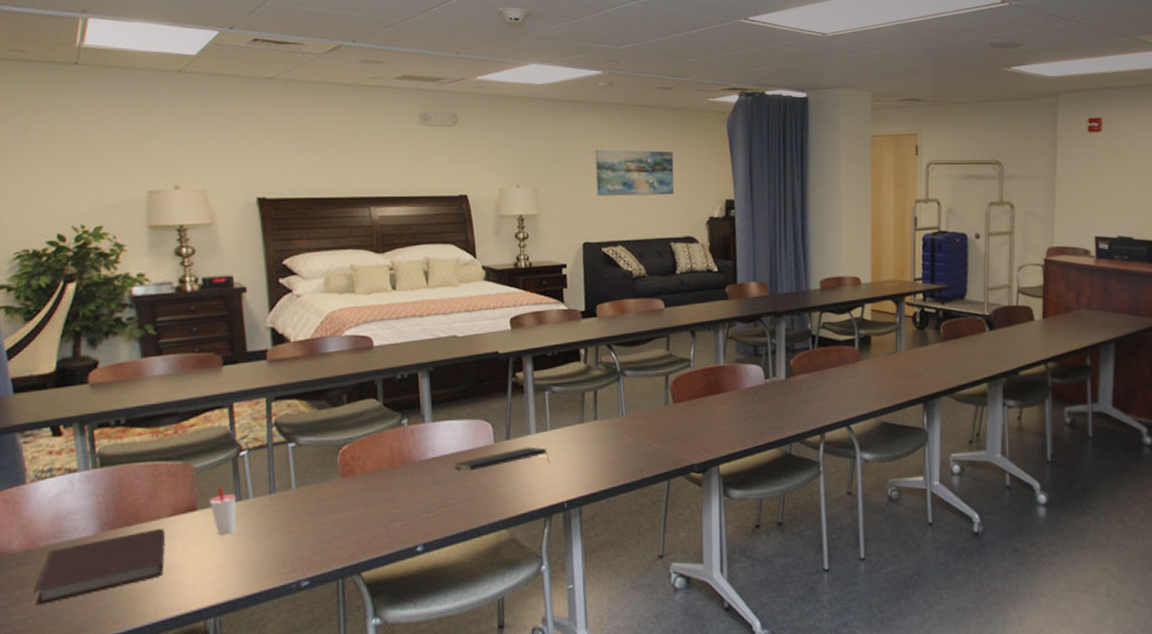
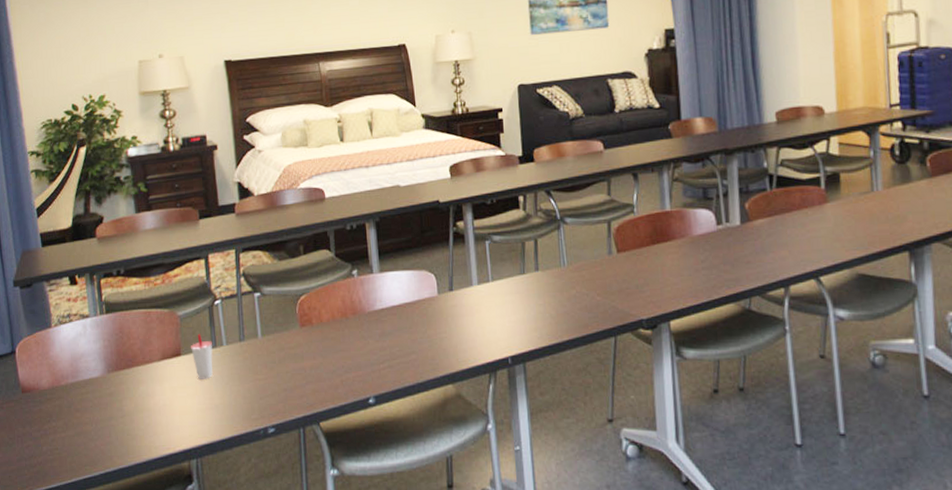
notebook: present [34,529,166,606] -> none [58,372,157,438]
notepad: present [453,447,549,471] -> none [400,299,492,323]

